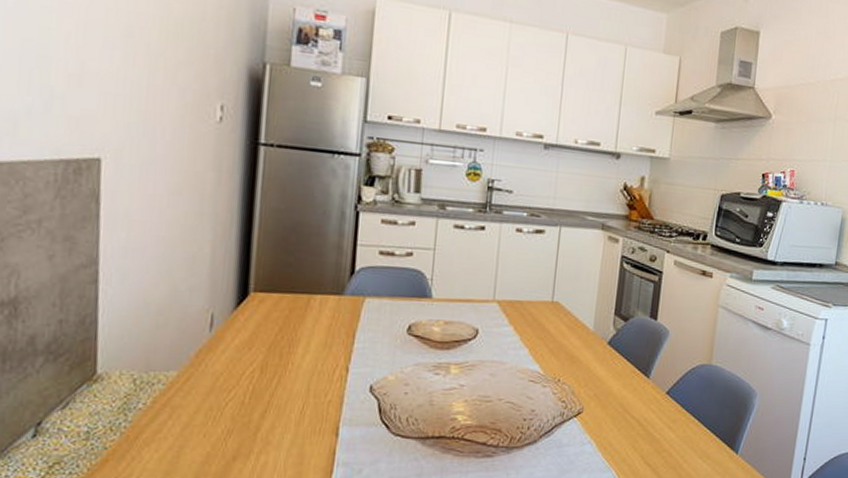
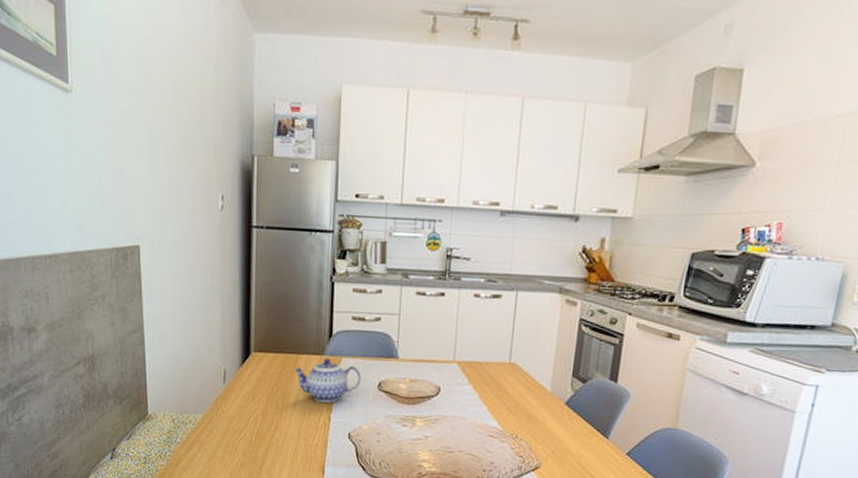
teapot: none [304,298,388,351] -> present [294,358,362,403]

